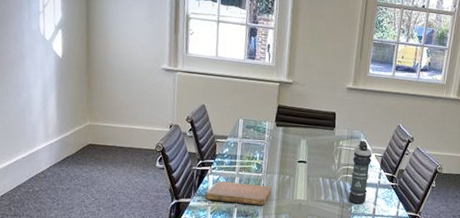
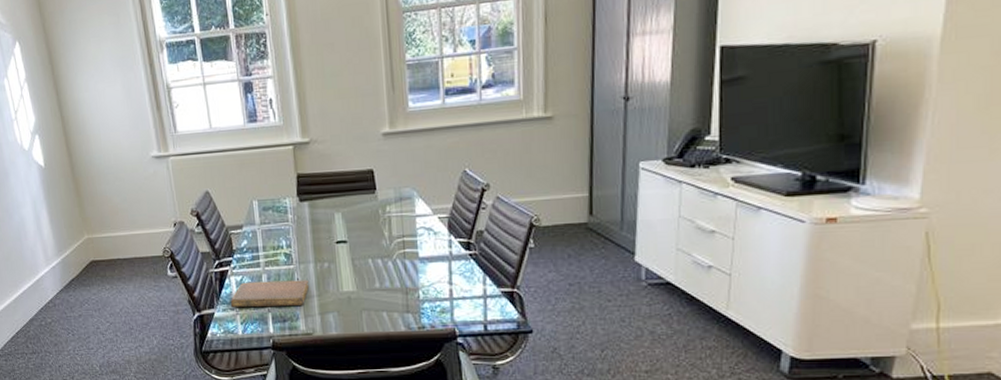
smoke grenade: present [348,140,372,204] -> none [407,199,437,287]

